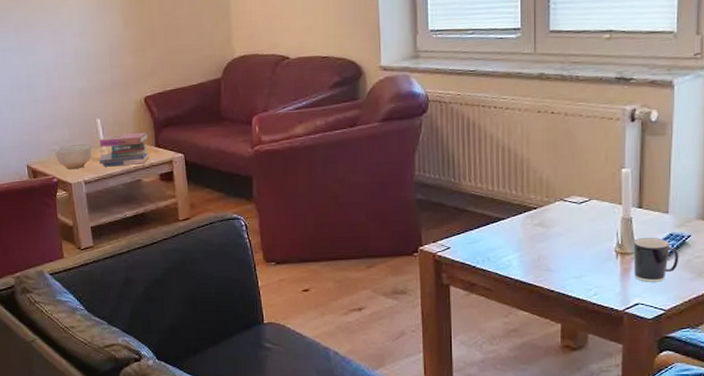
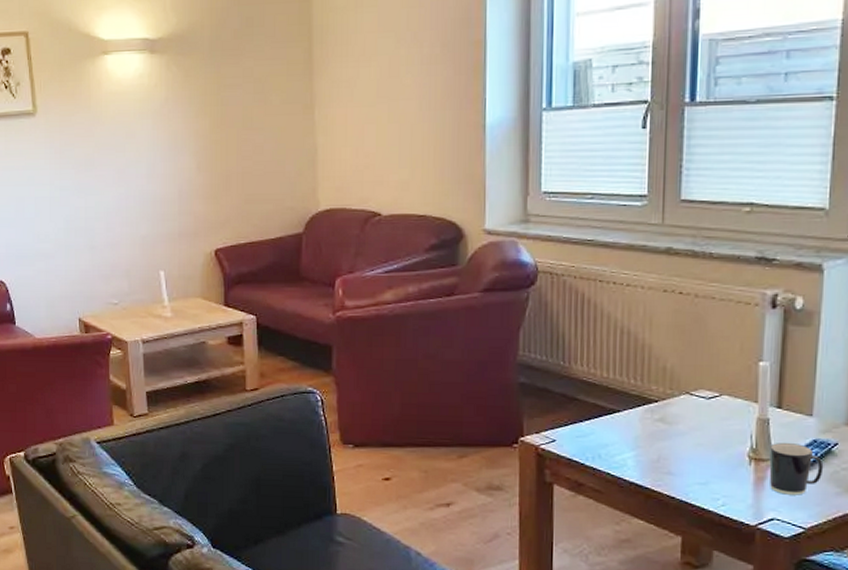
bowl: present [54,144,92,170] -> none [110,298,153,326]
books: present [99,132,149,167] -> none [160,288,217,325]

